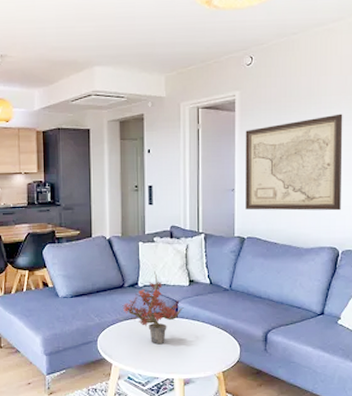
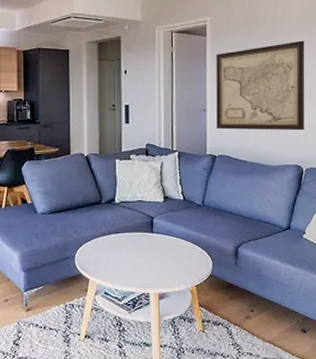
potted plant: present [122,271,184,345] -> none [99,188,159,260]

